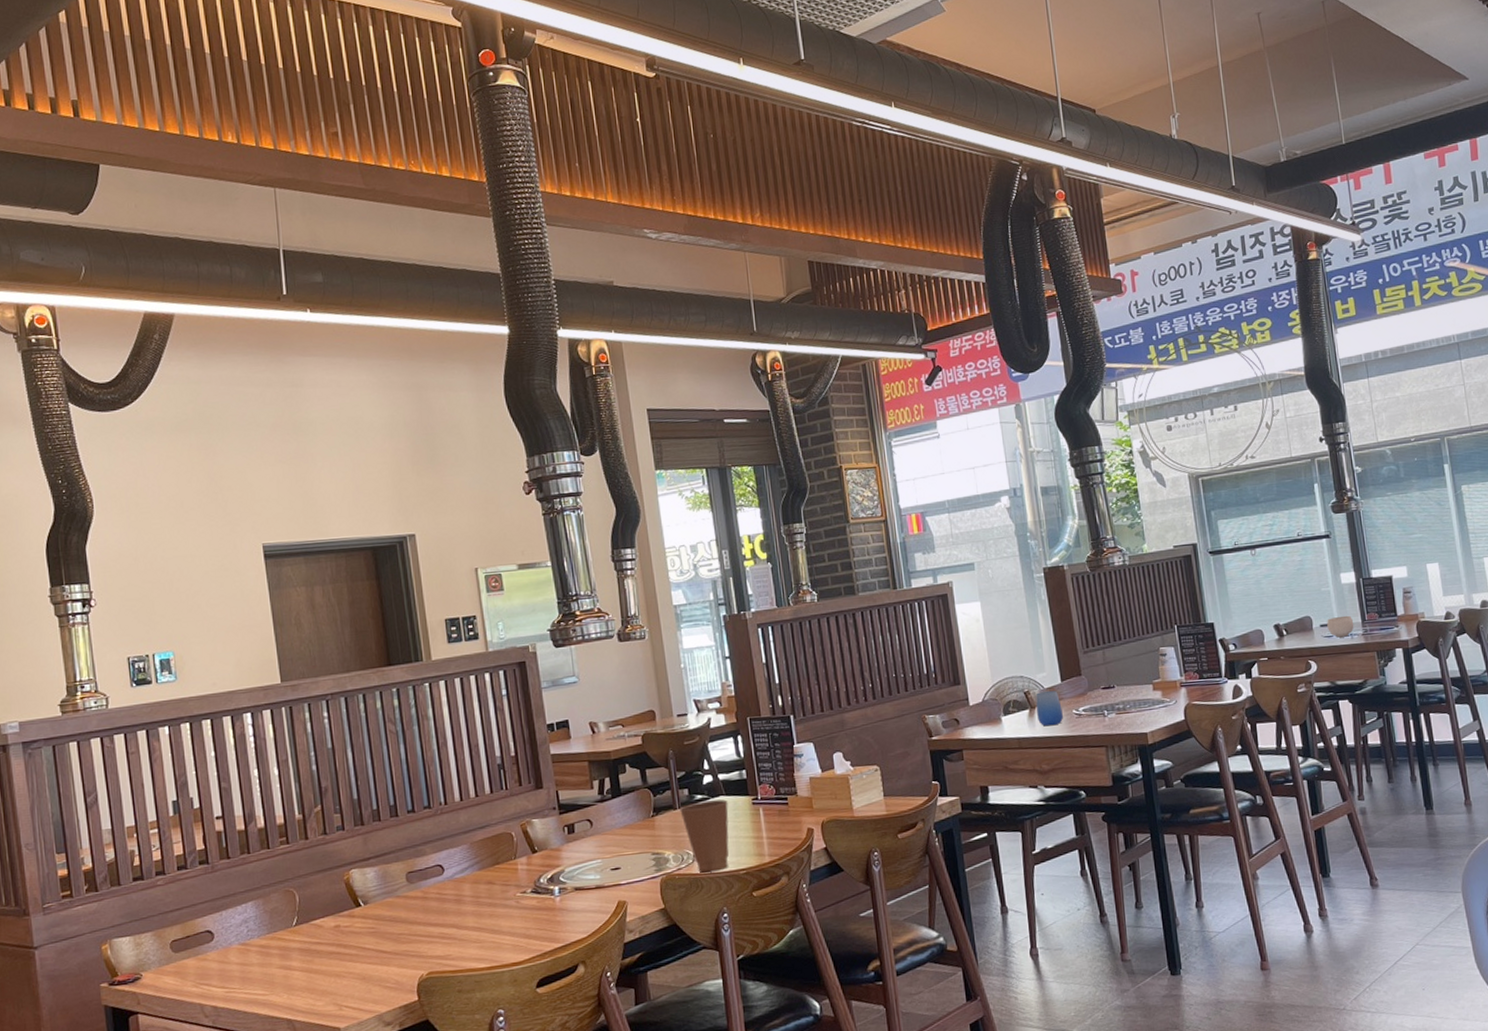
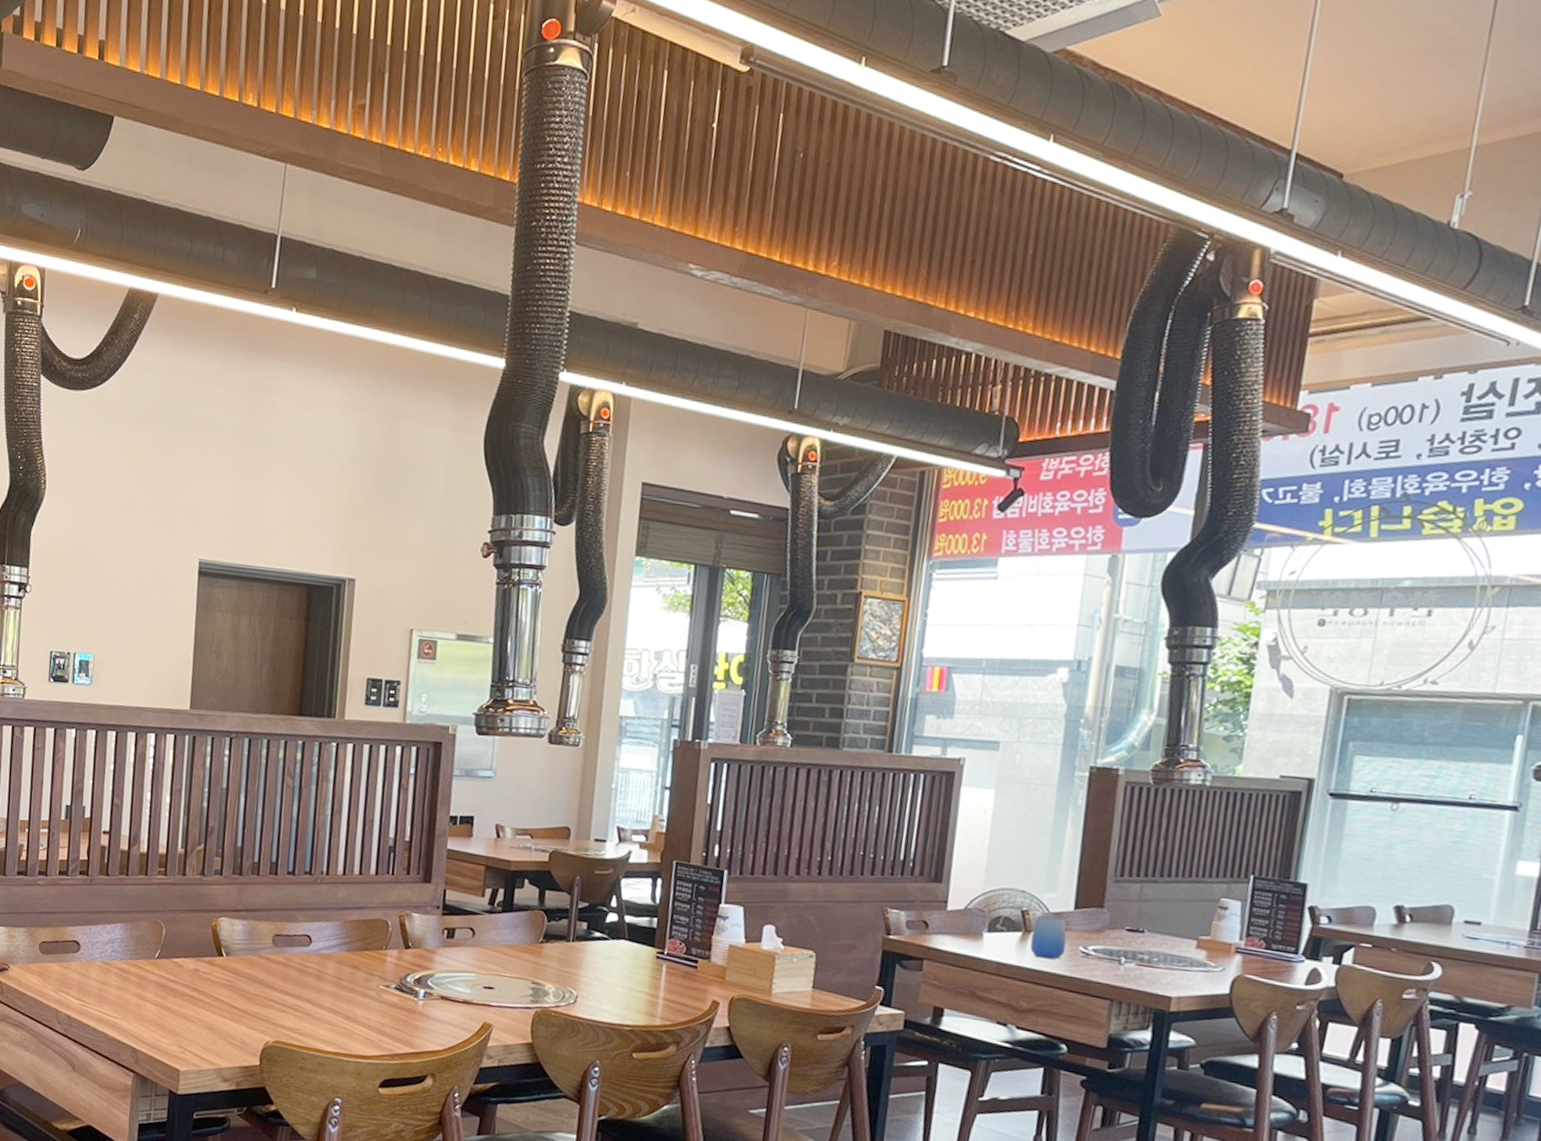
cup: present [680,799,729,874] -> none [572,939,629,1021]
cup: present [1327,615,1354,638] -> none [1474,914,1518,945]

